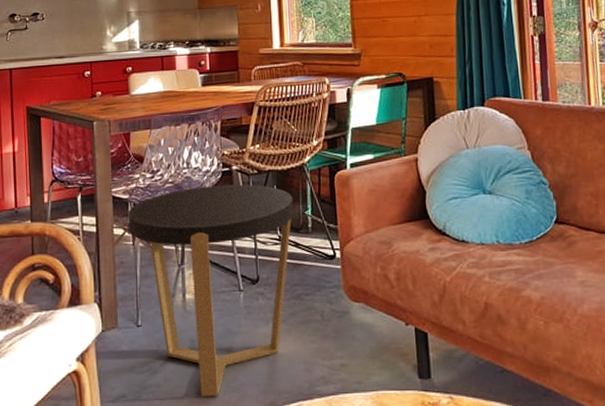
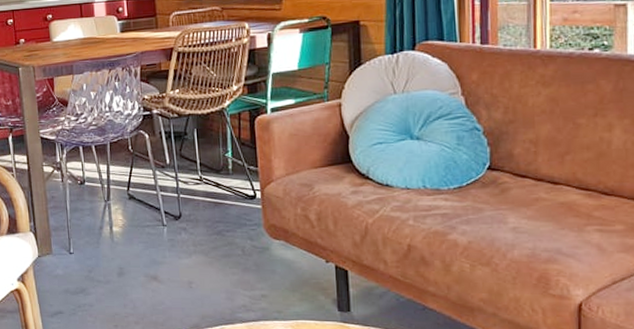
side table: present [128,184,294,397] -> none [55,127,214,317]

